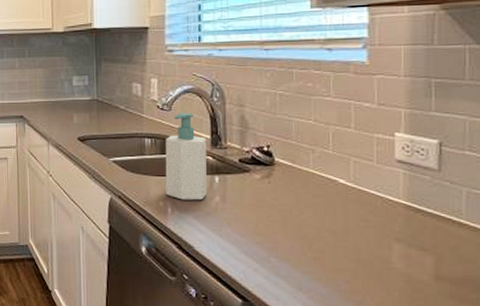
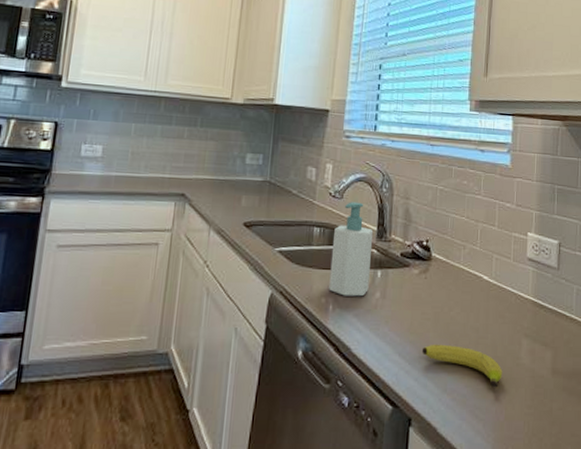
fruit: none [270,245,369,290] -> present [421,344,503,388]

